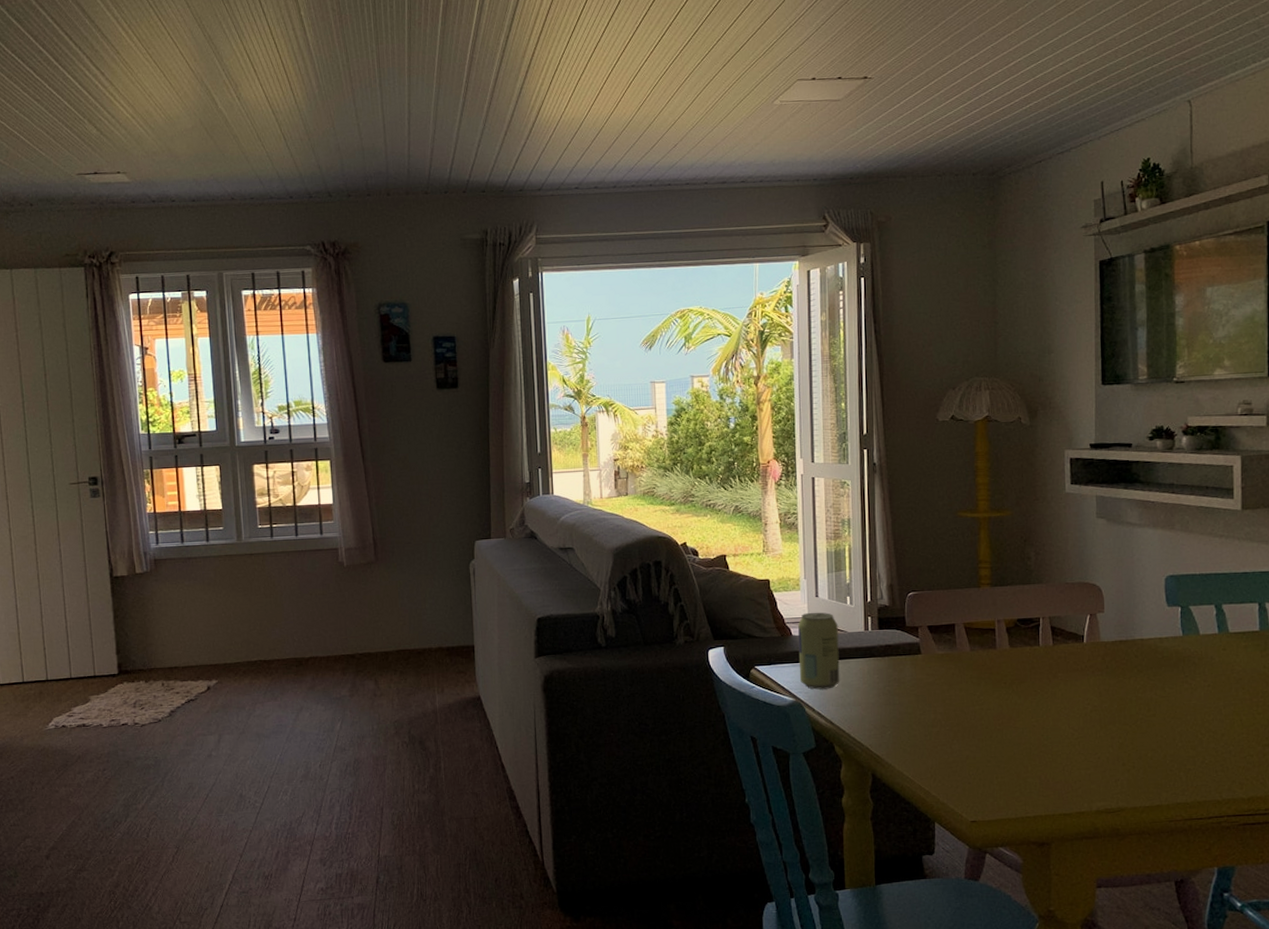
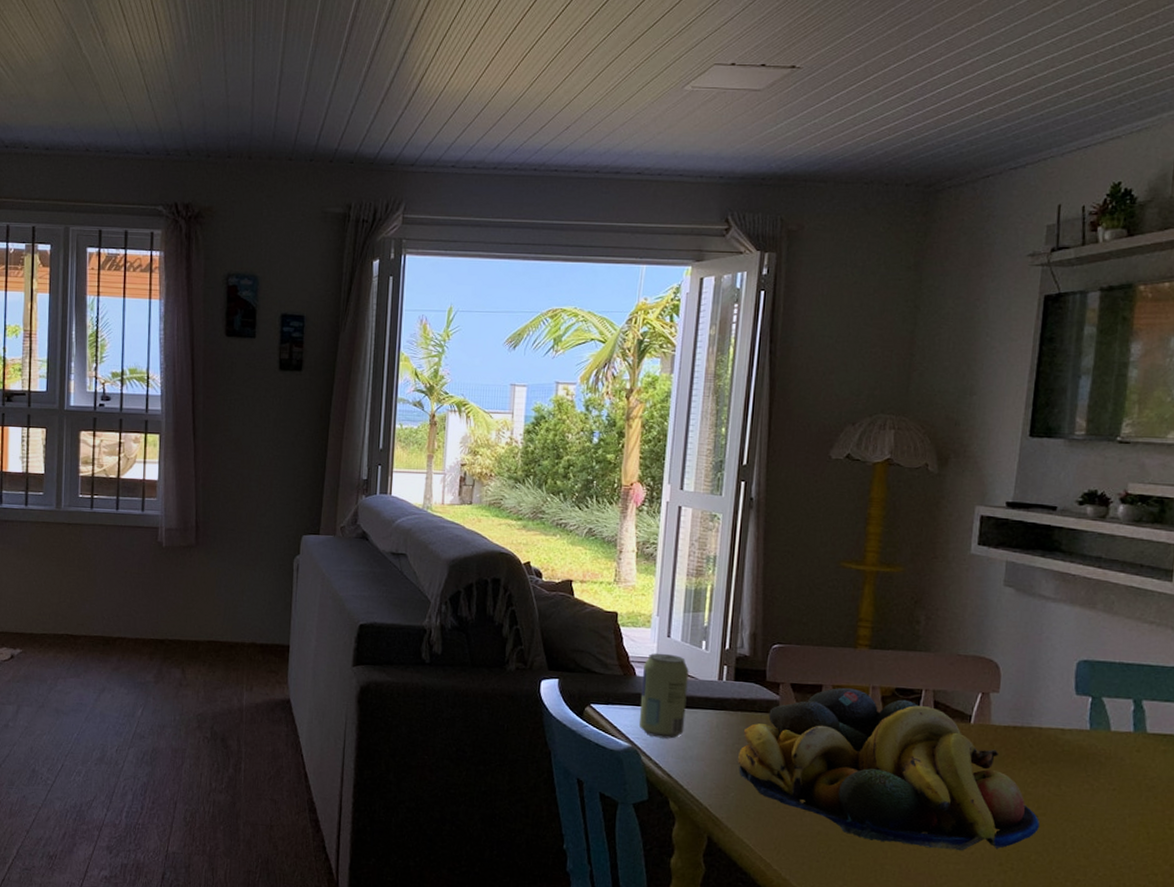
fruit bowl: none [890,623,1151,758] -> present [738,687,1040,851]

